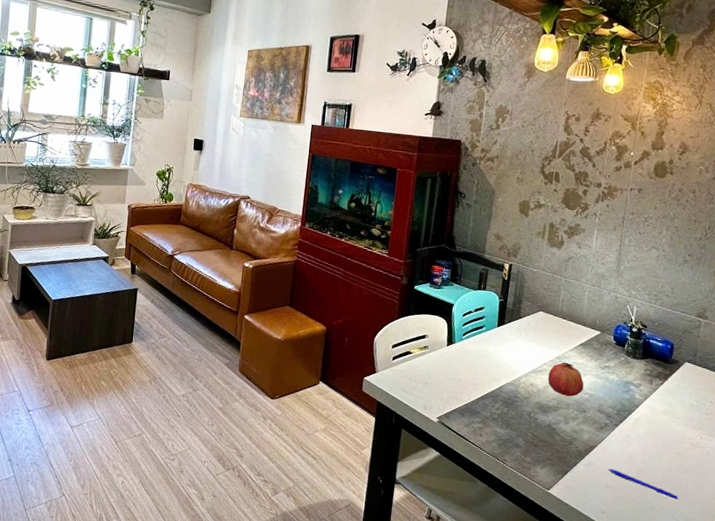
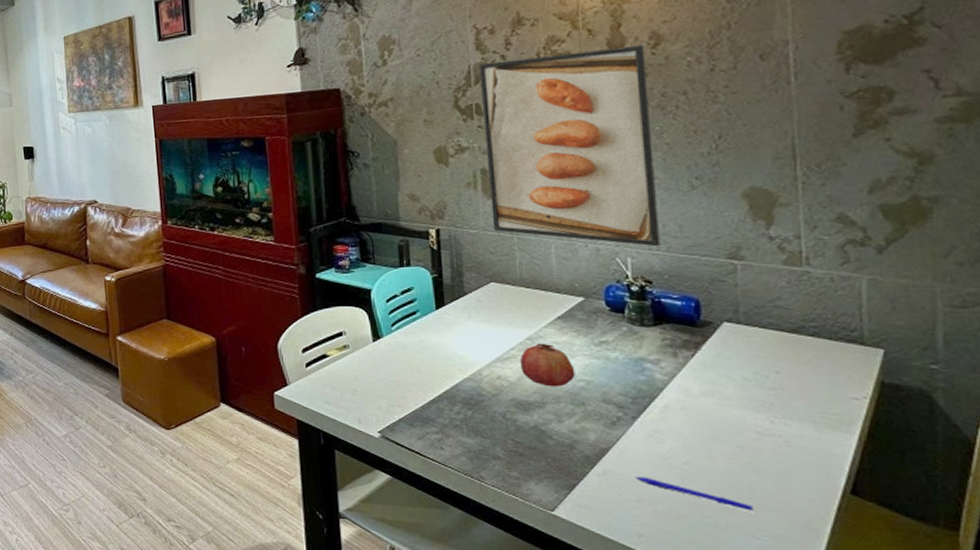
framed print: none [549,142,675,301] -> present [478,44,660,247]

